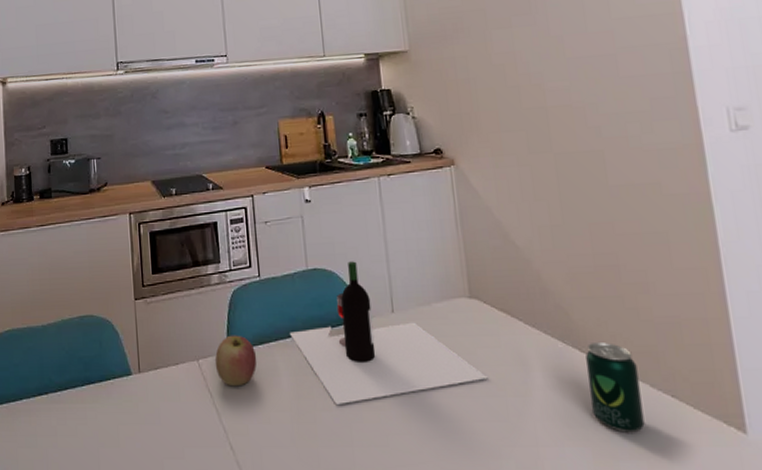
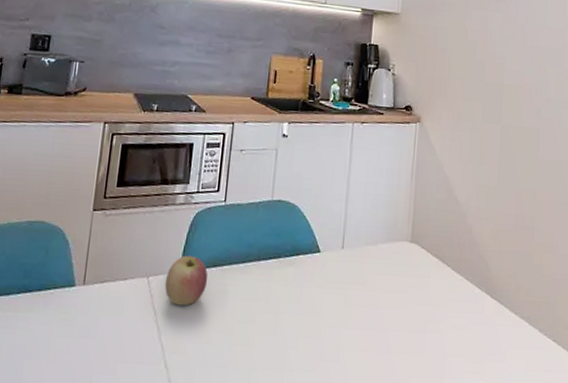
wine bottle: present [290,261,488,404] -> none [244,197,413,330]
beverage can: present [586,342,645,433] -> none [491,291,532,370]

